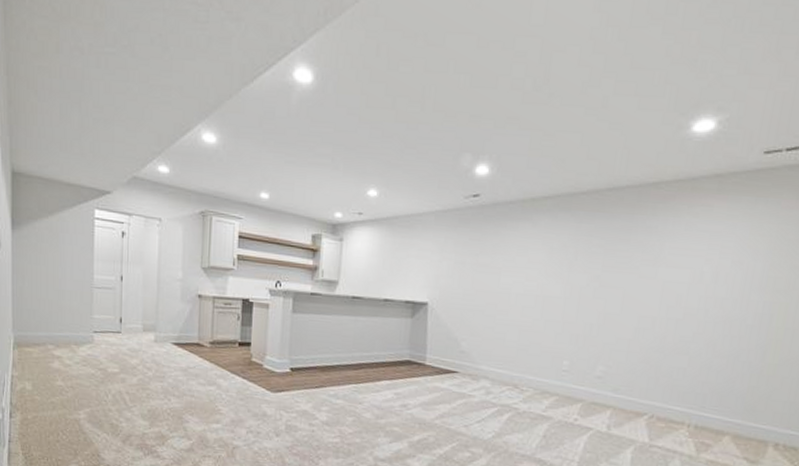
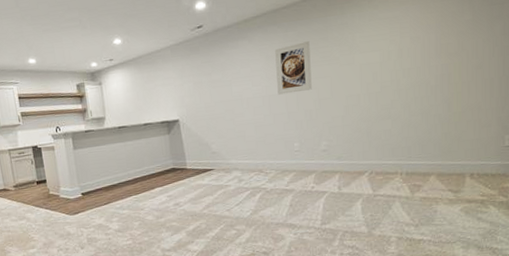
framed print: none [555,239,607,300] -> present [275,41,312,95]

